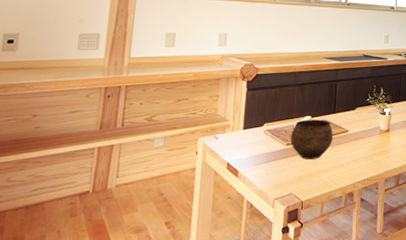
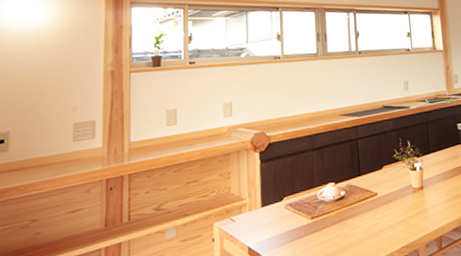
bowl: present [290,119,334,159] -> none [314,184,363,233]

